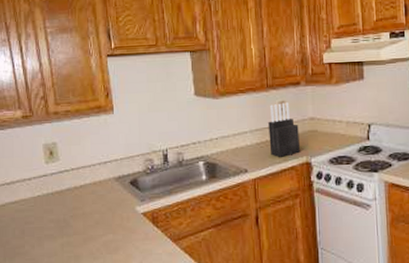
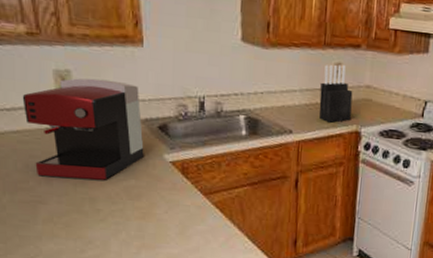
coffee maker: none [19,146,119,239] -> present [22,78,144,180]

